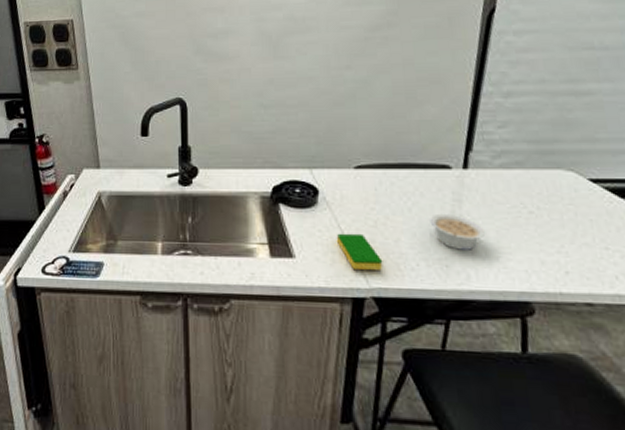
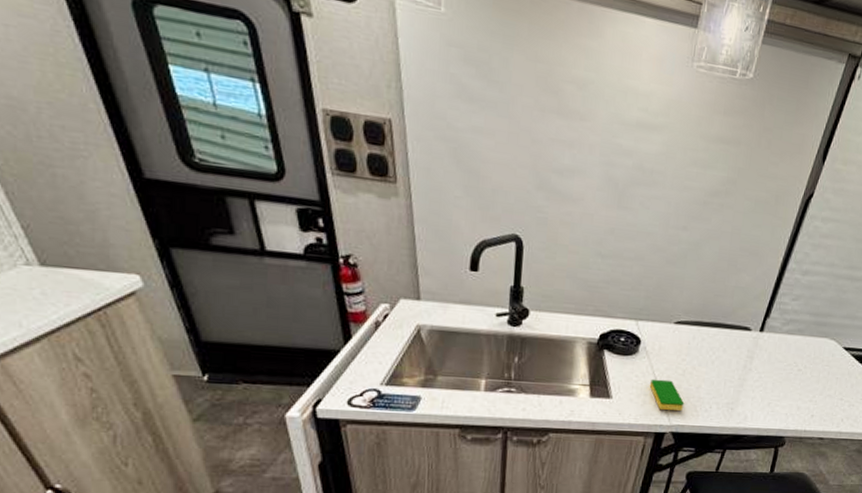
legume: present [430,213,486,250] -> none [726,367,765,397]

